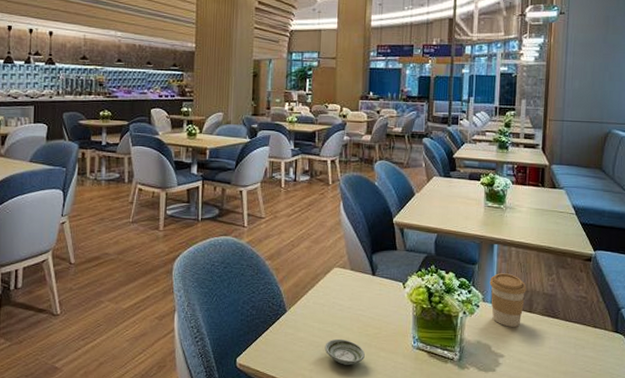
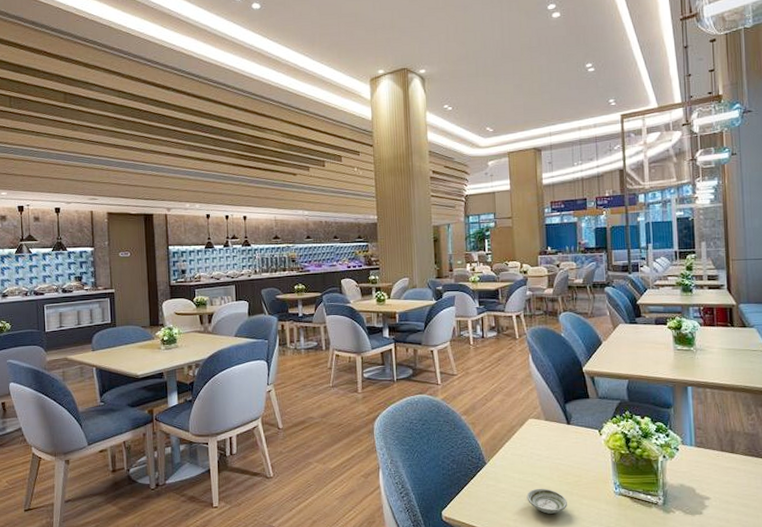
coffee cup: present [489,273,527,327] -> none [687,415,726,469]

